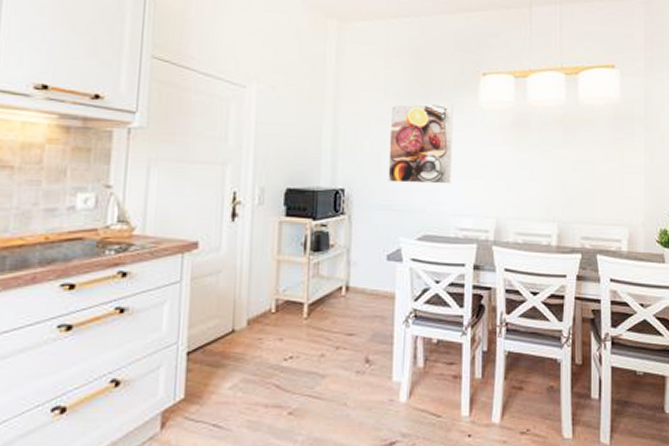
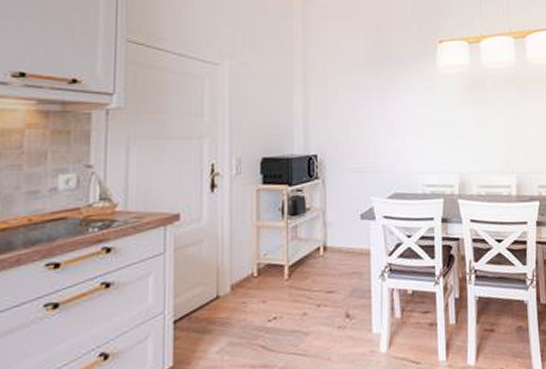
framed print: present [388,103,453,184] -> none [356,71,416,146]

